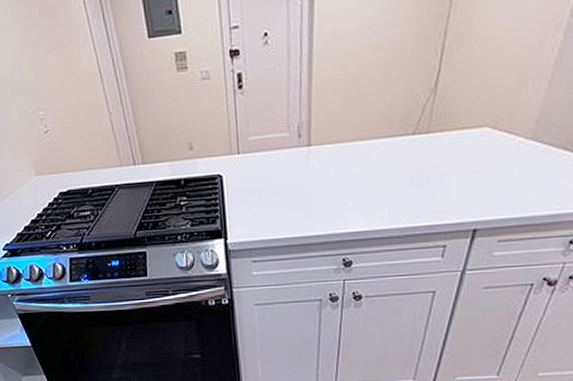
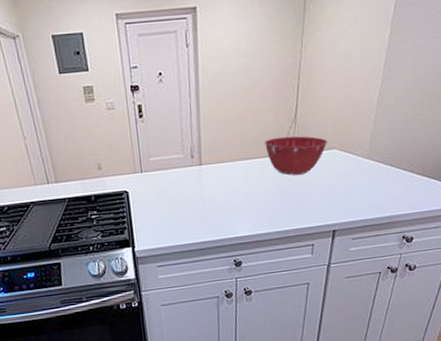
mixing bowl: none [392,110,478,160] -> present [265,136,328,176]

